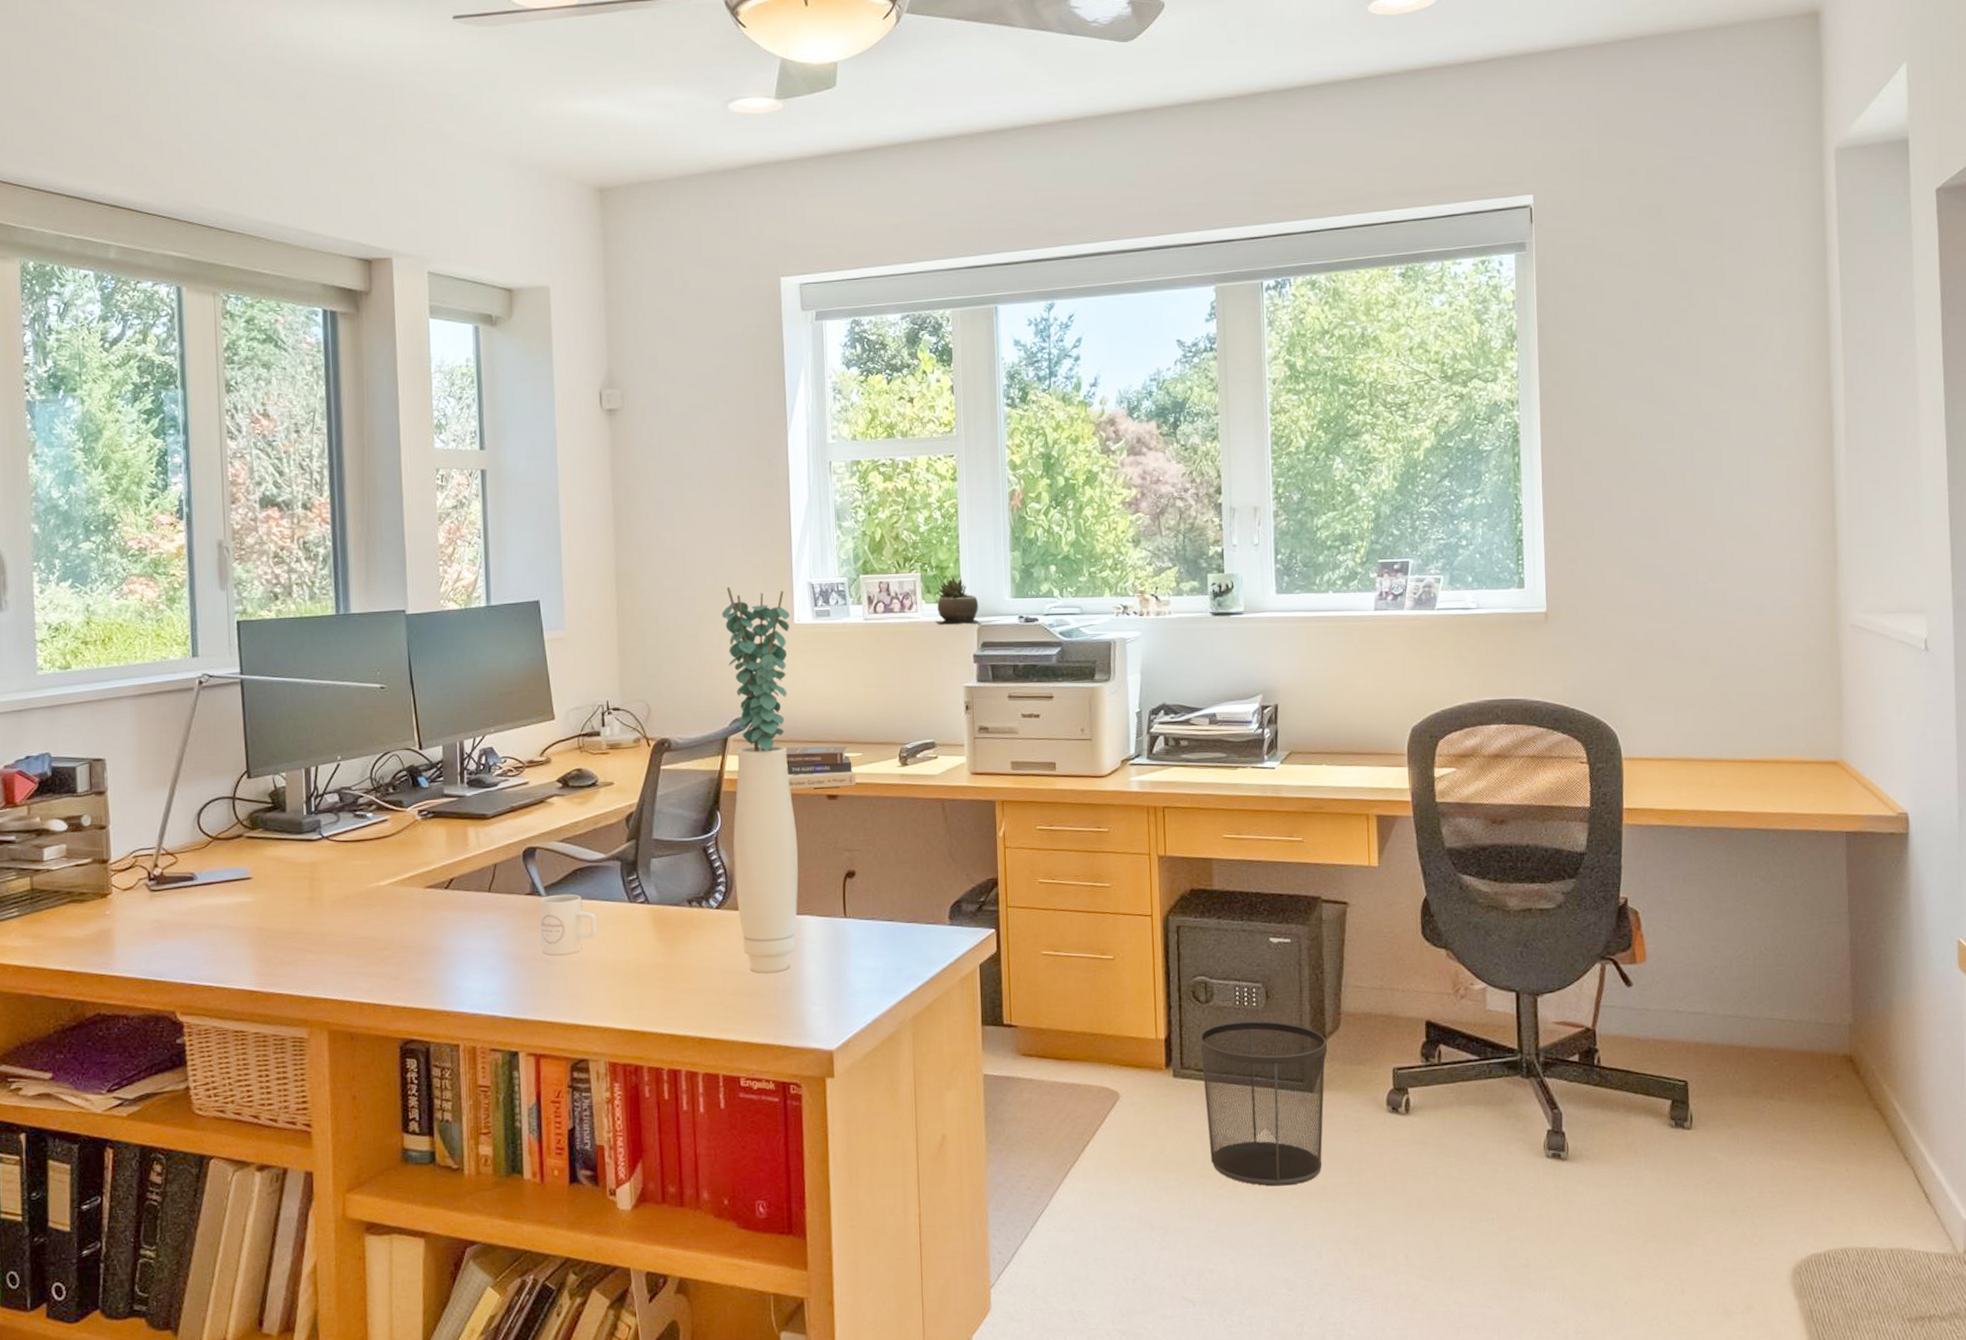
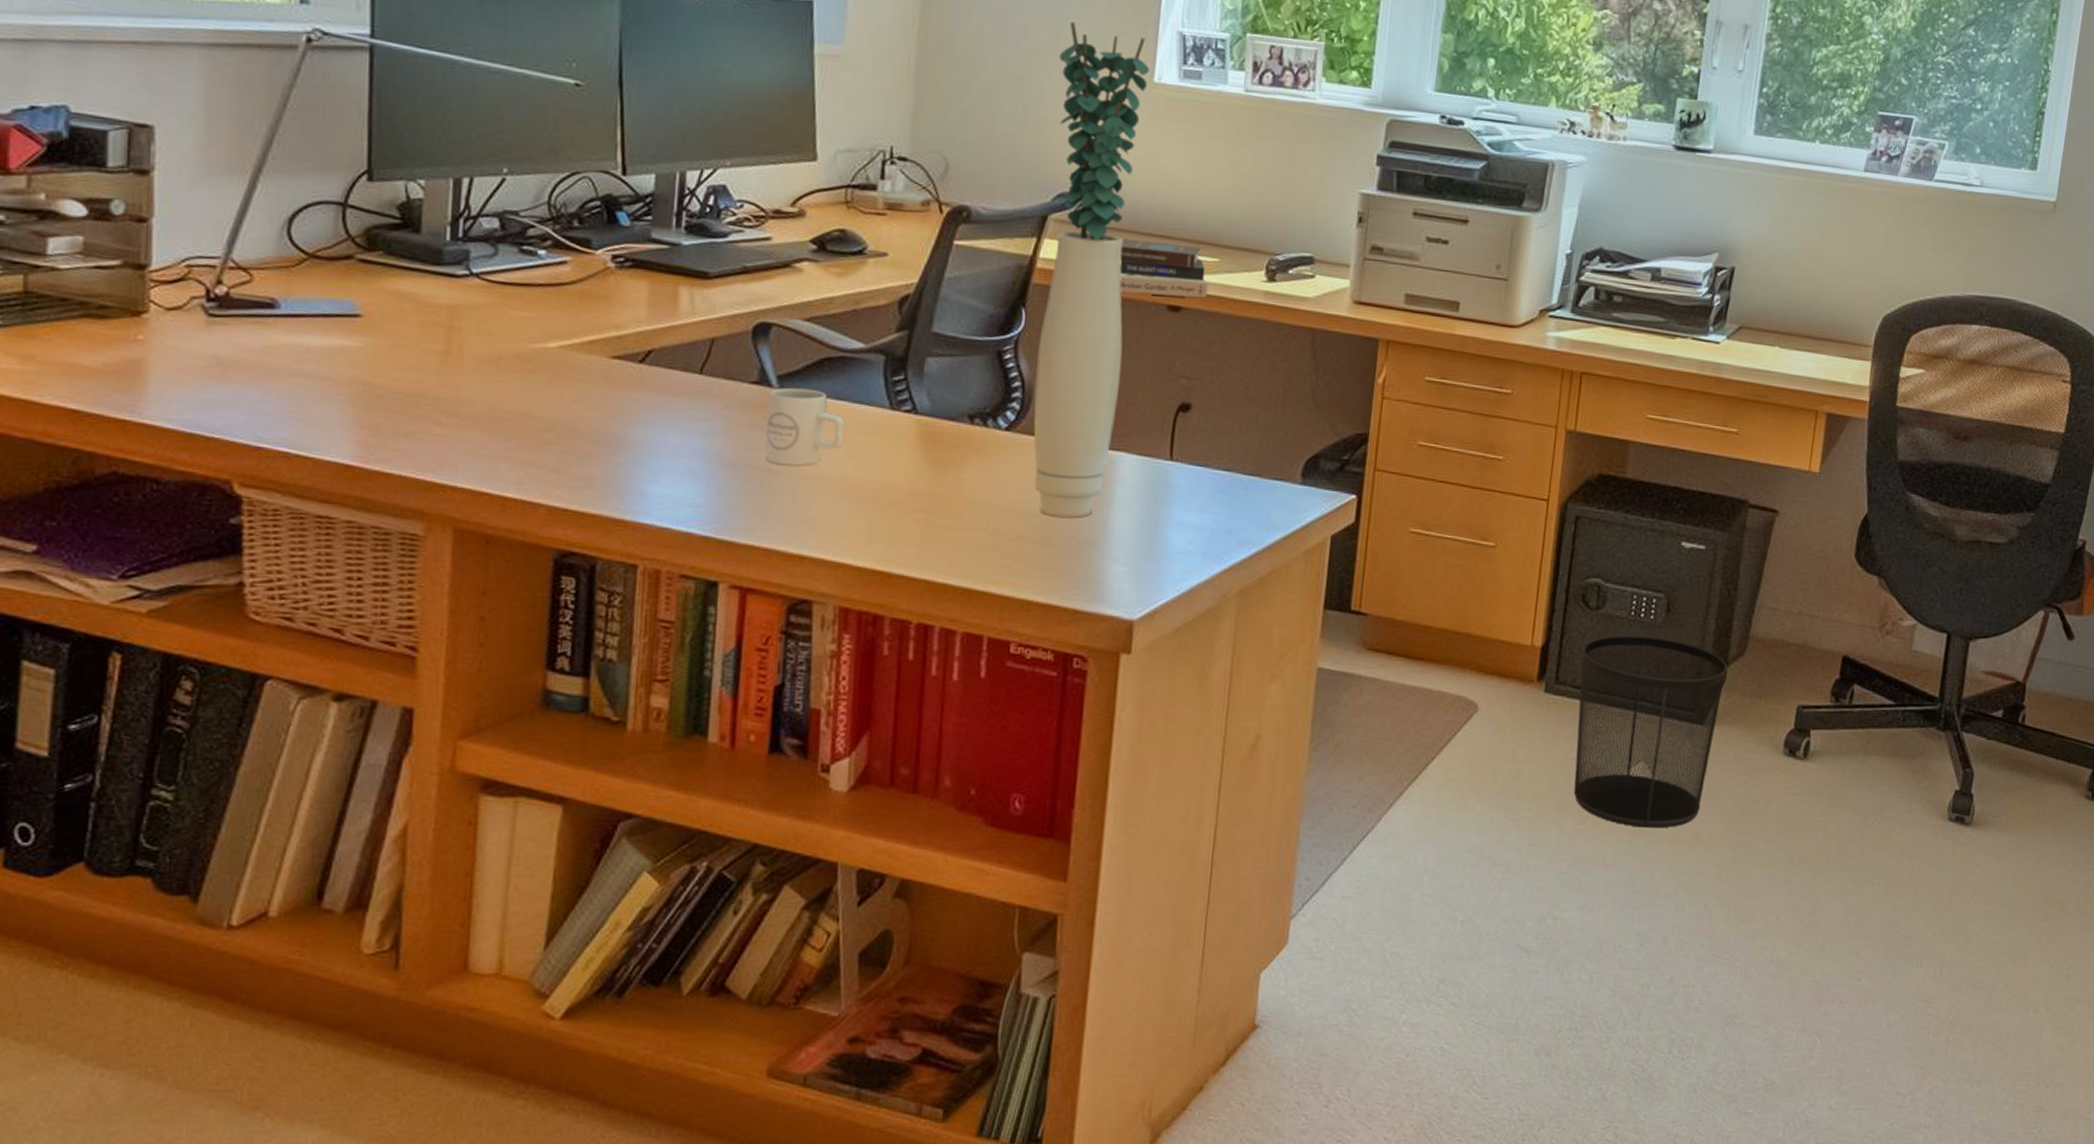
succulent plant: present [934,576,981,626] -> none [1334,53,1393,118]

